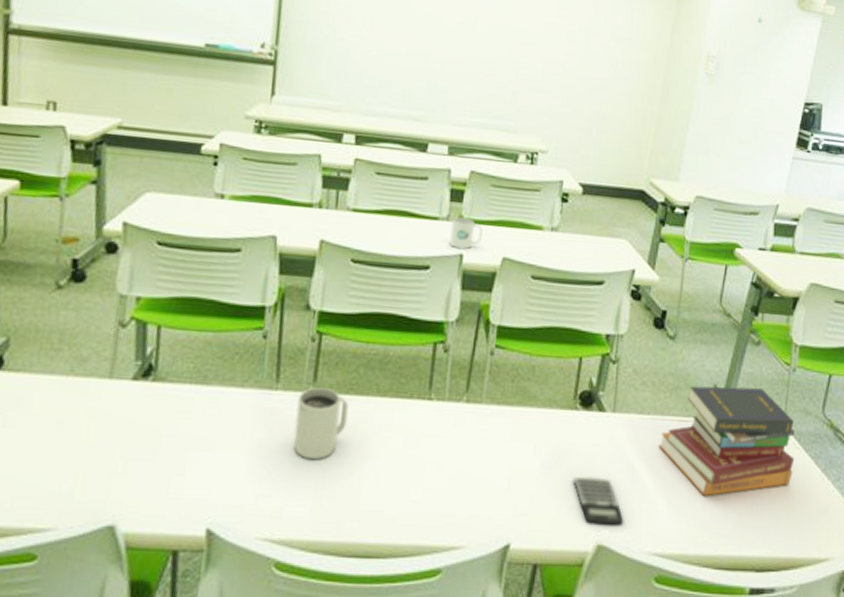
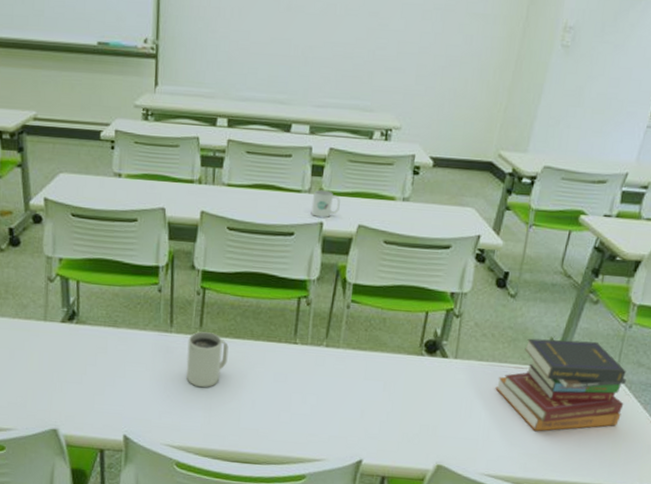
calculator: present [573,476,624,525] -> none [417,410,462,450]

